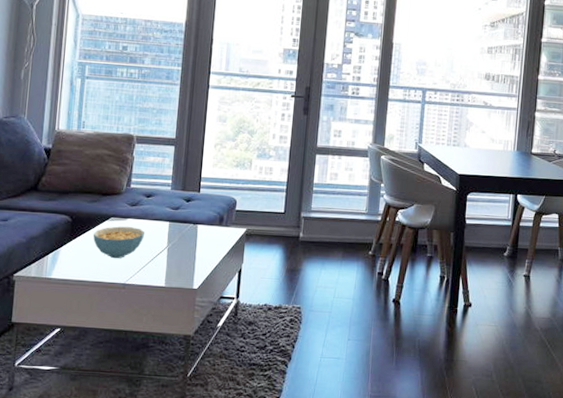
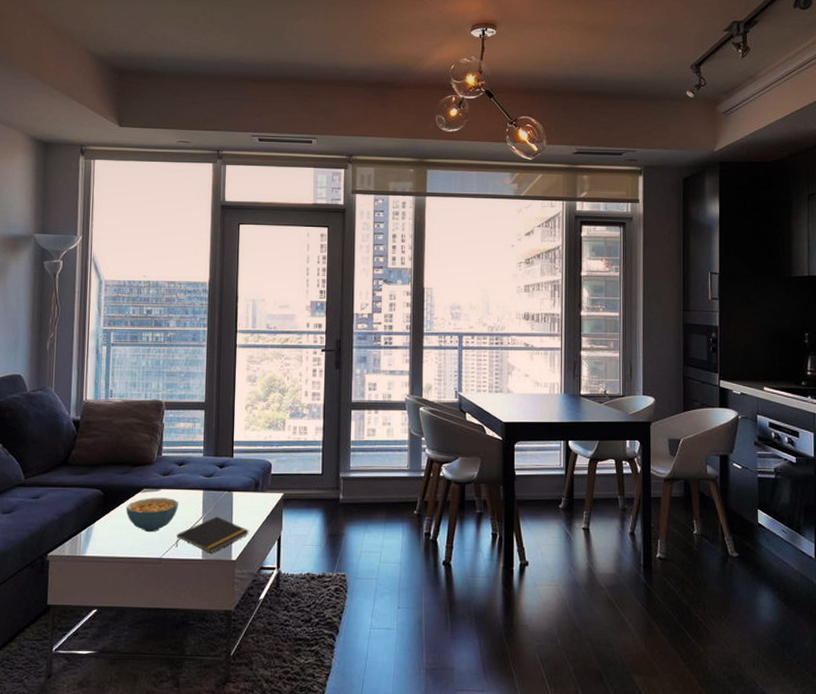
notepad: none [139,247,212,282] -> present [175,516,249,554]

